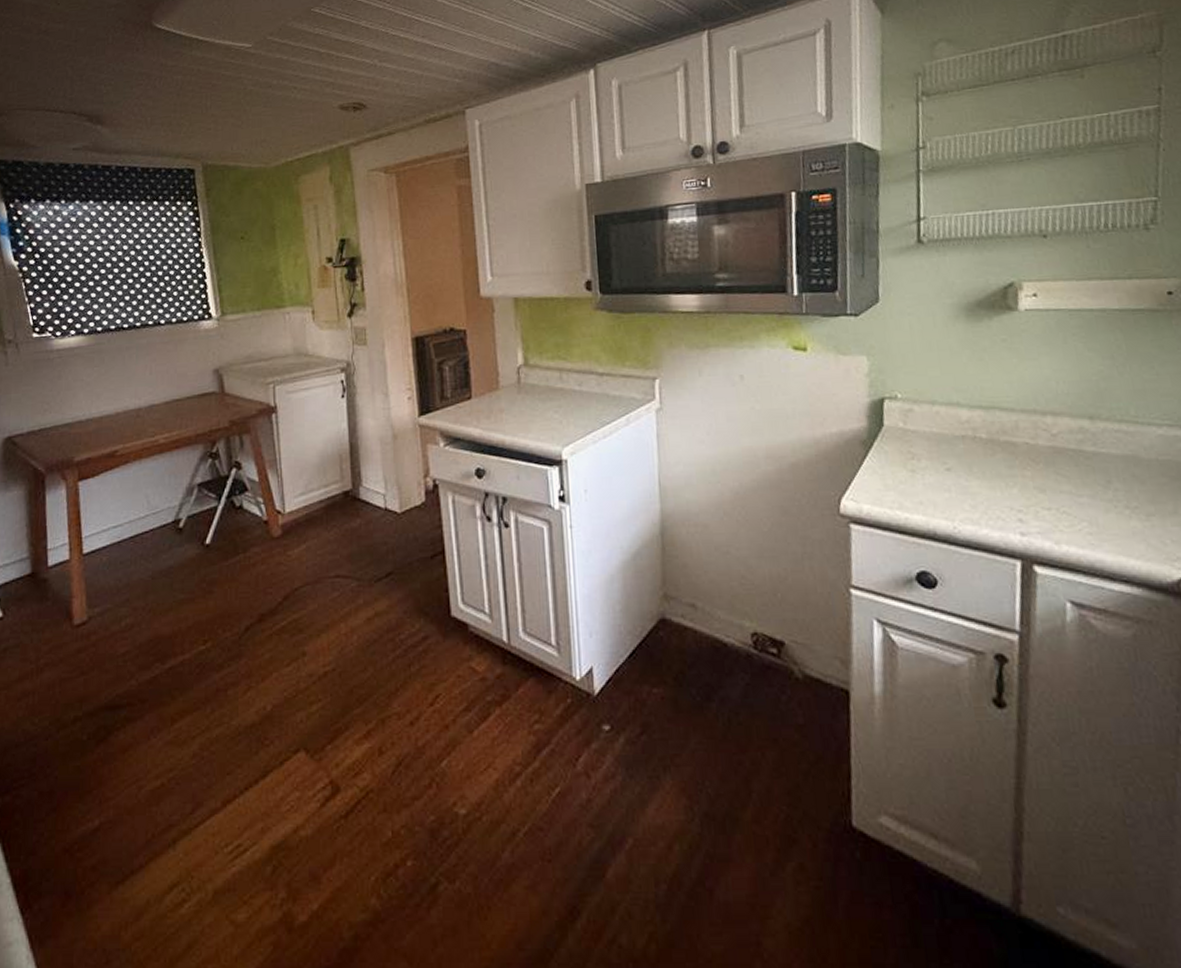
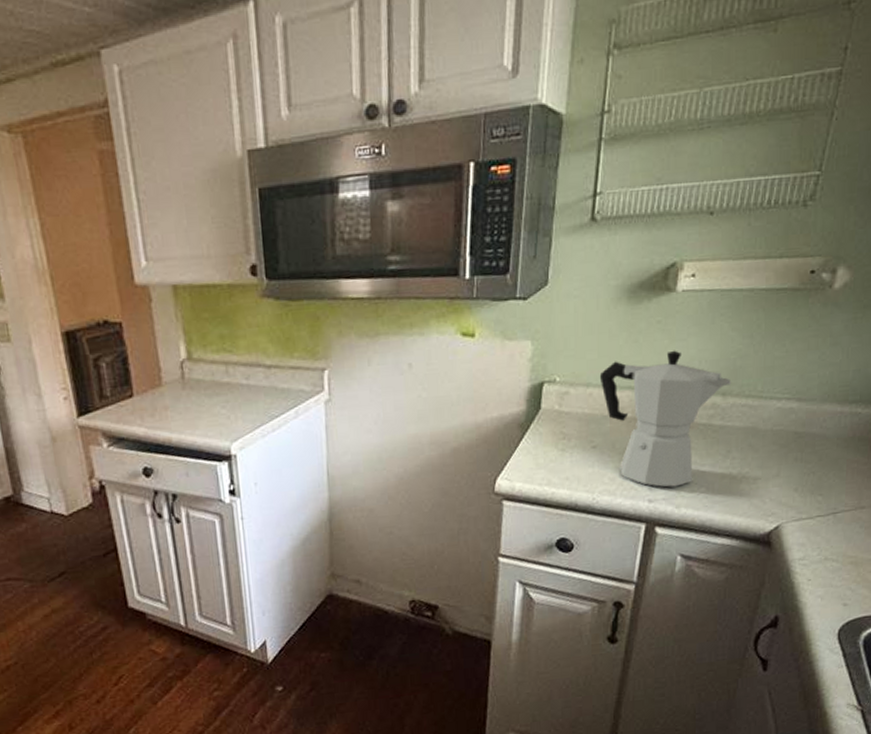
moka pot: none [945,369,1099,519] -> present [599,350,732,488]

